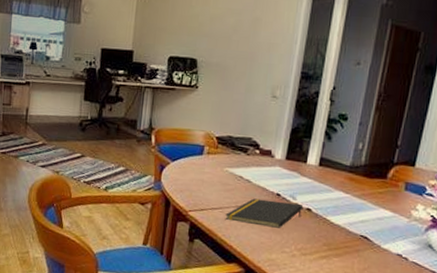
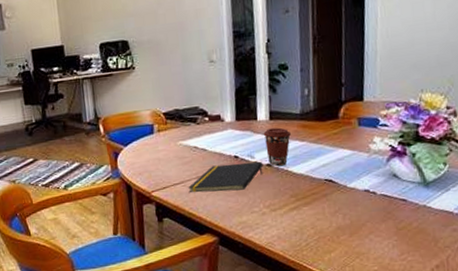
coffee cup: none [309,174,337,213] -> present [263,127,291,166]

